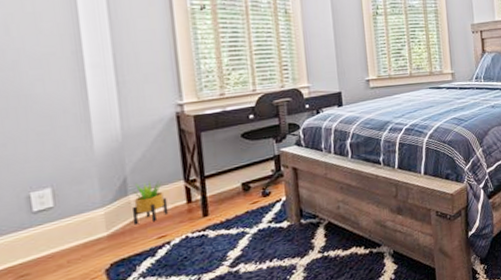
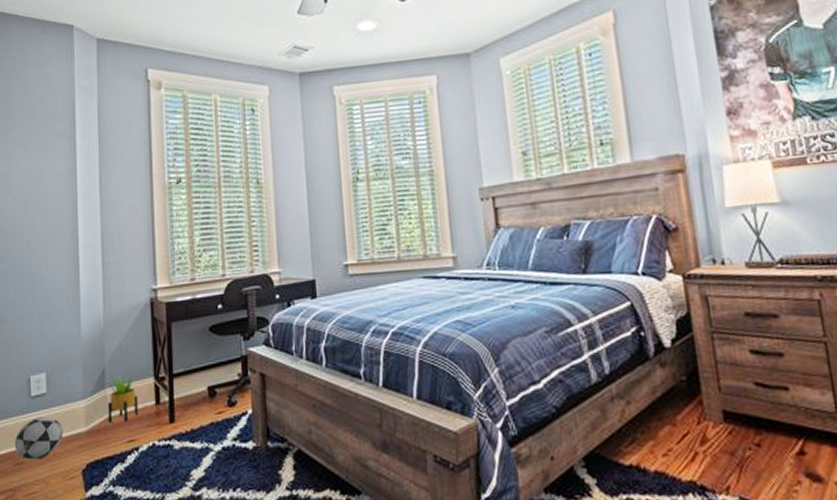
soccer ball: none [13,227,79,272] -> present [14,416,63,460]

